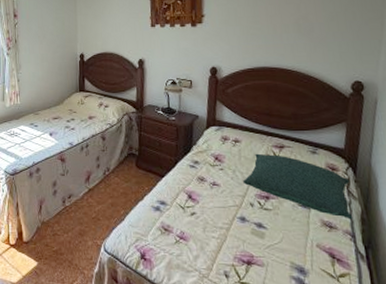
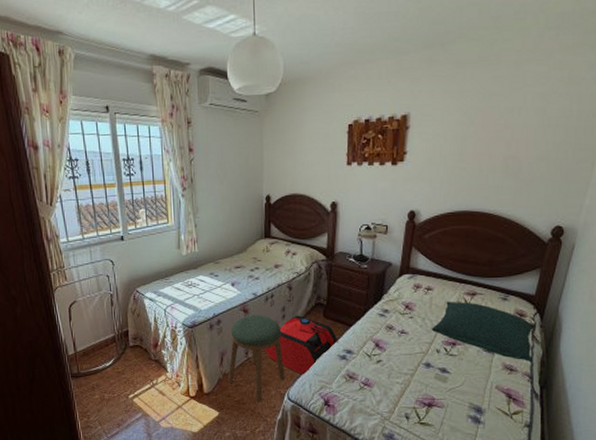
stool: none [45,164,101,253] -> present [227,315,285,402]
backpack: none [80,165,152,227] -> present [264,315,339,376]

